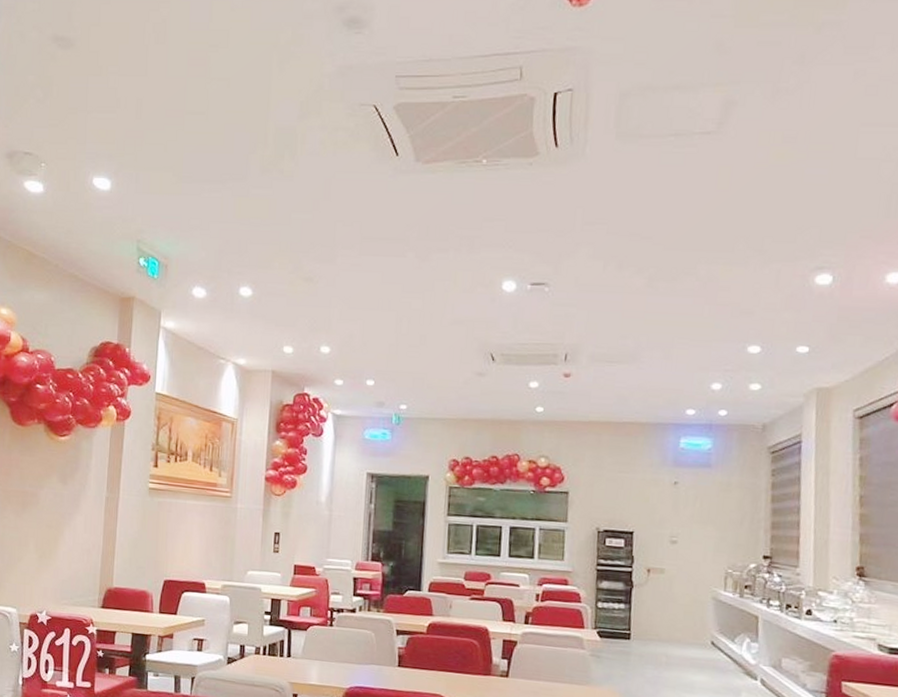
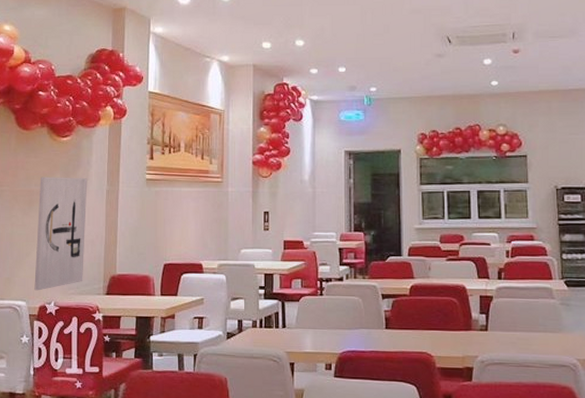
wall art: none [25,477,86,598] -> present [34,176,88,291]

